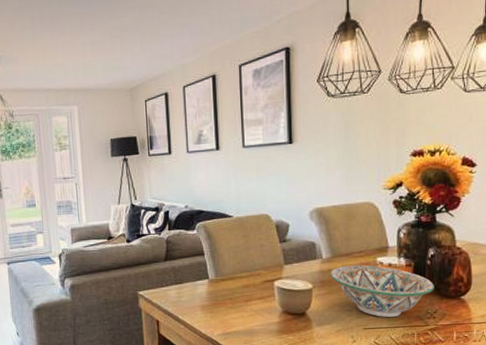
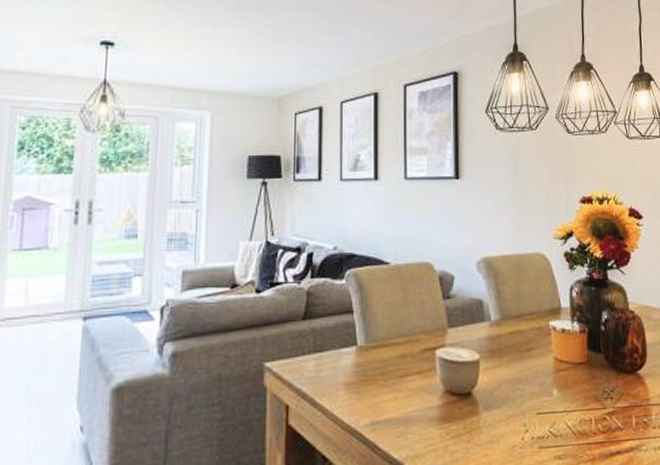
decorative bowl: present [330,265,434,318] -> none [500,329,610,399]

